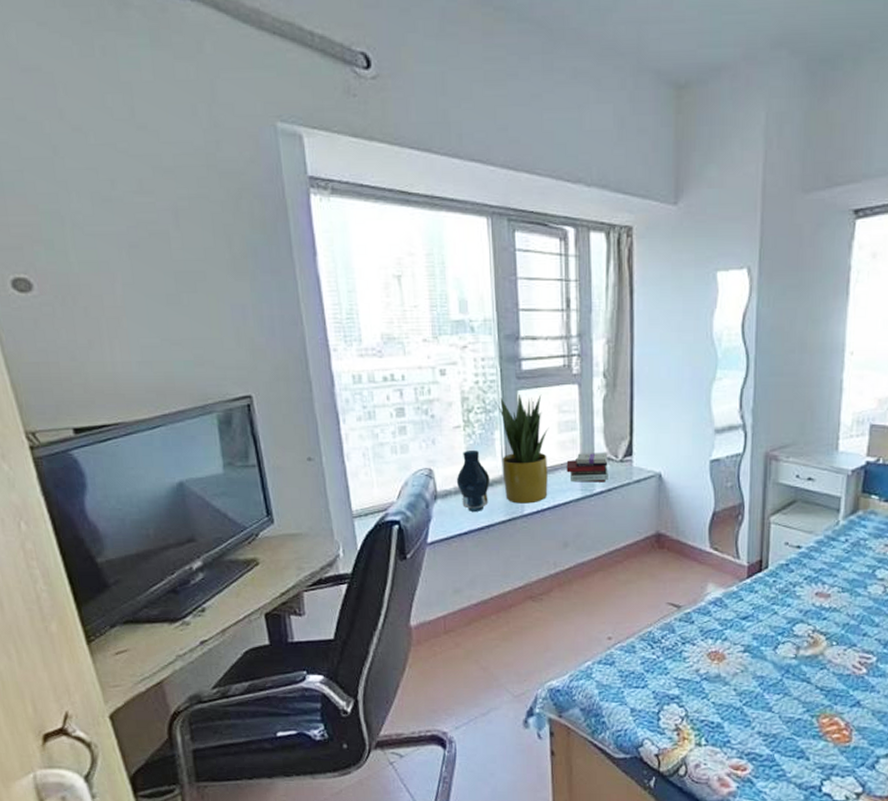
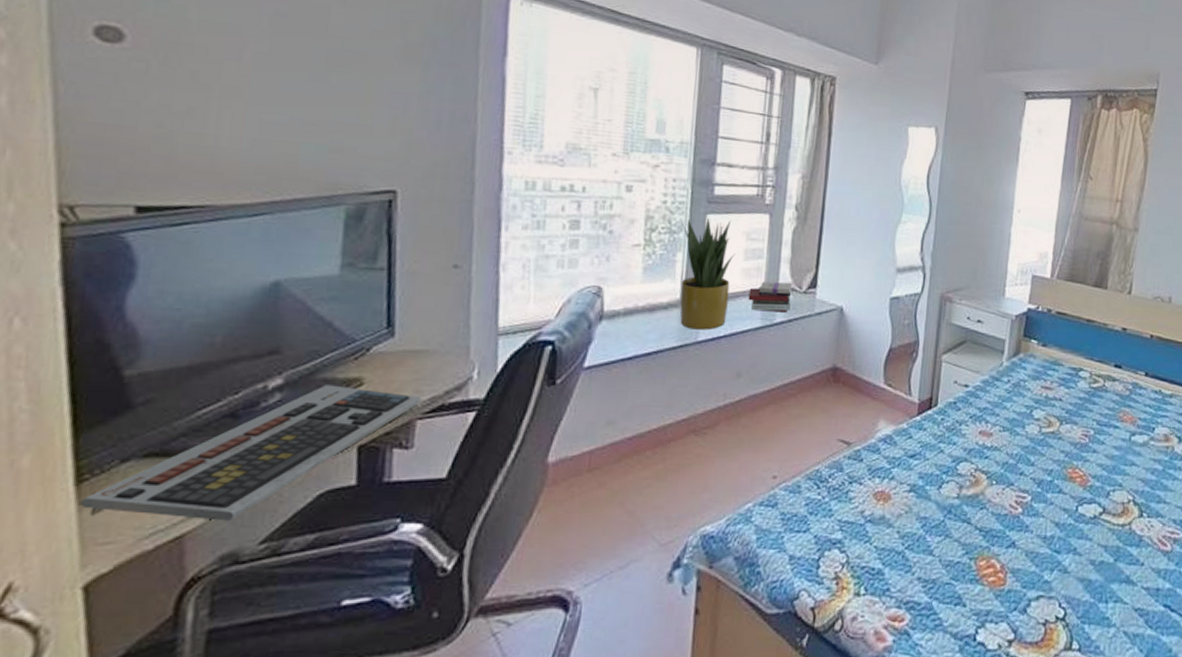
computer keyboard: none [93,565,305,671] -> present [80,385,422,521]
vase: present [456,451,490,511] -> none [627,270,666,336]

